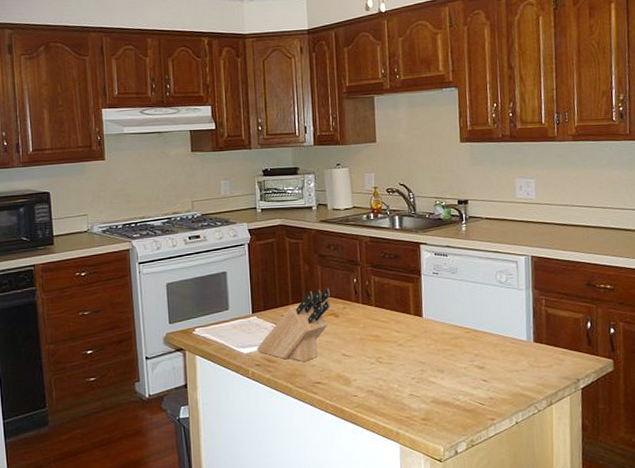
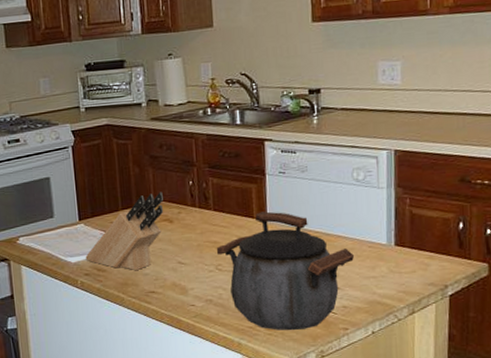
kettle: none [377,308,500,420] -> present [216,211,355,330]

